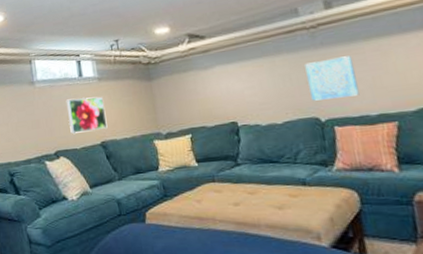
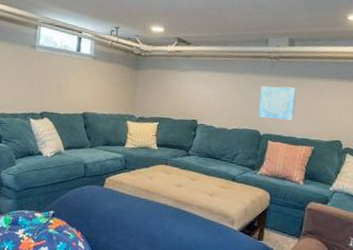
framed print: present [66,96,108,134] -> none [58,69,93,102]

